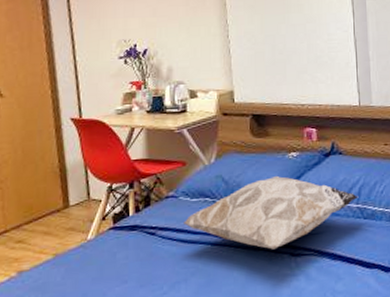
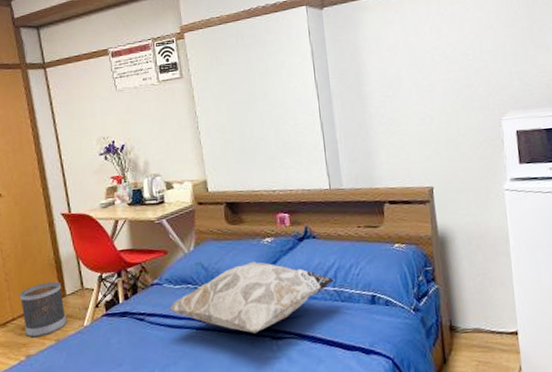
wastebasket: none [14,191,69,252] -> present [19,282,67,338]

